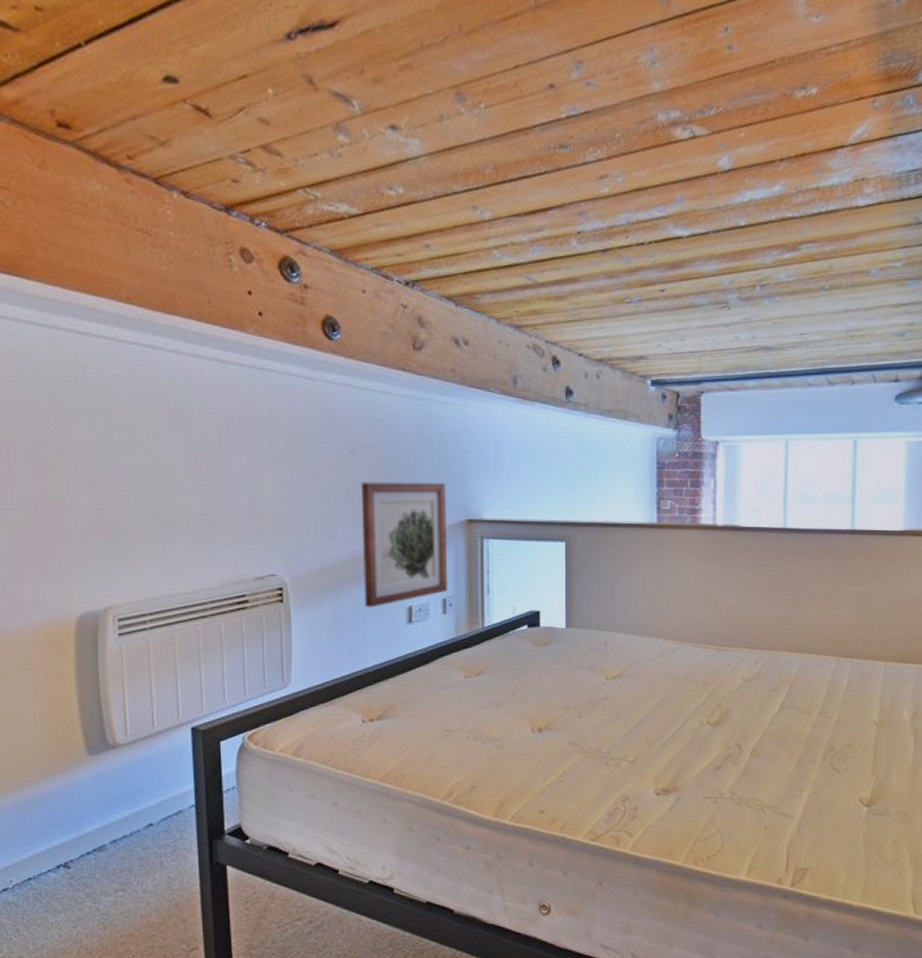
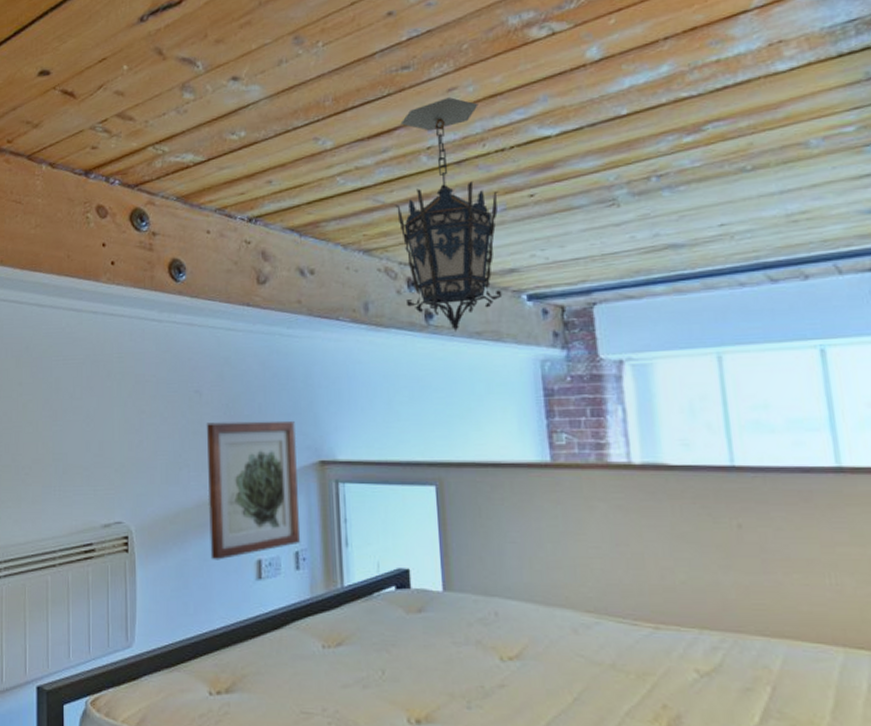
hanging lantern: none [544,184,636,409] -> present [394,96,503,332]

